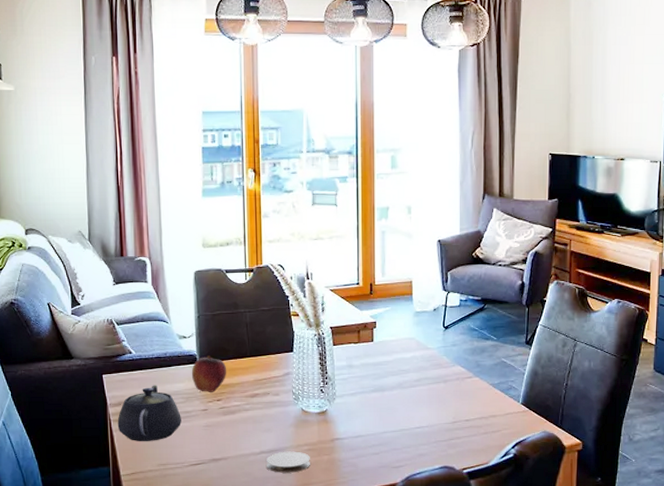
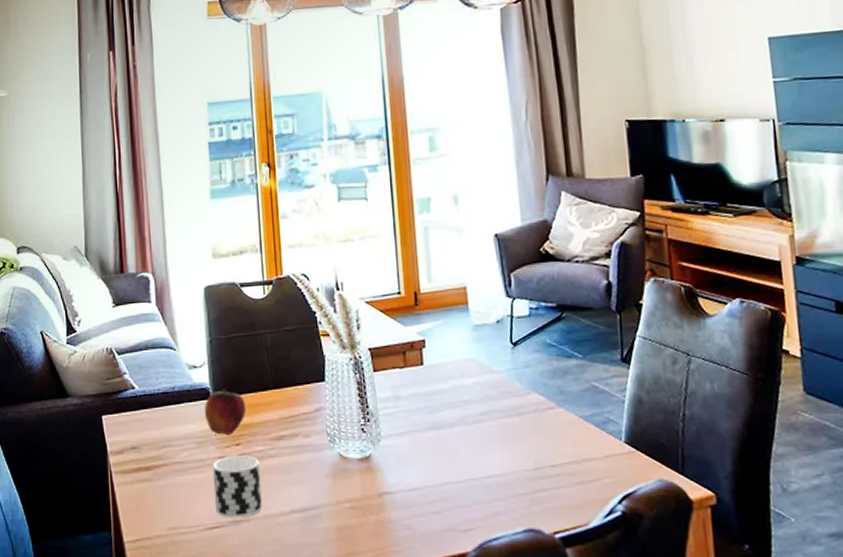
teapot: present [117,385,181,441] -> none [119,427,194,498]
cup: none [197,409,237,457] -> present [212,455,262,518]
coaster: present [267,451,310,473] -> none [299,510,354,539]

